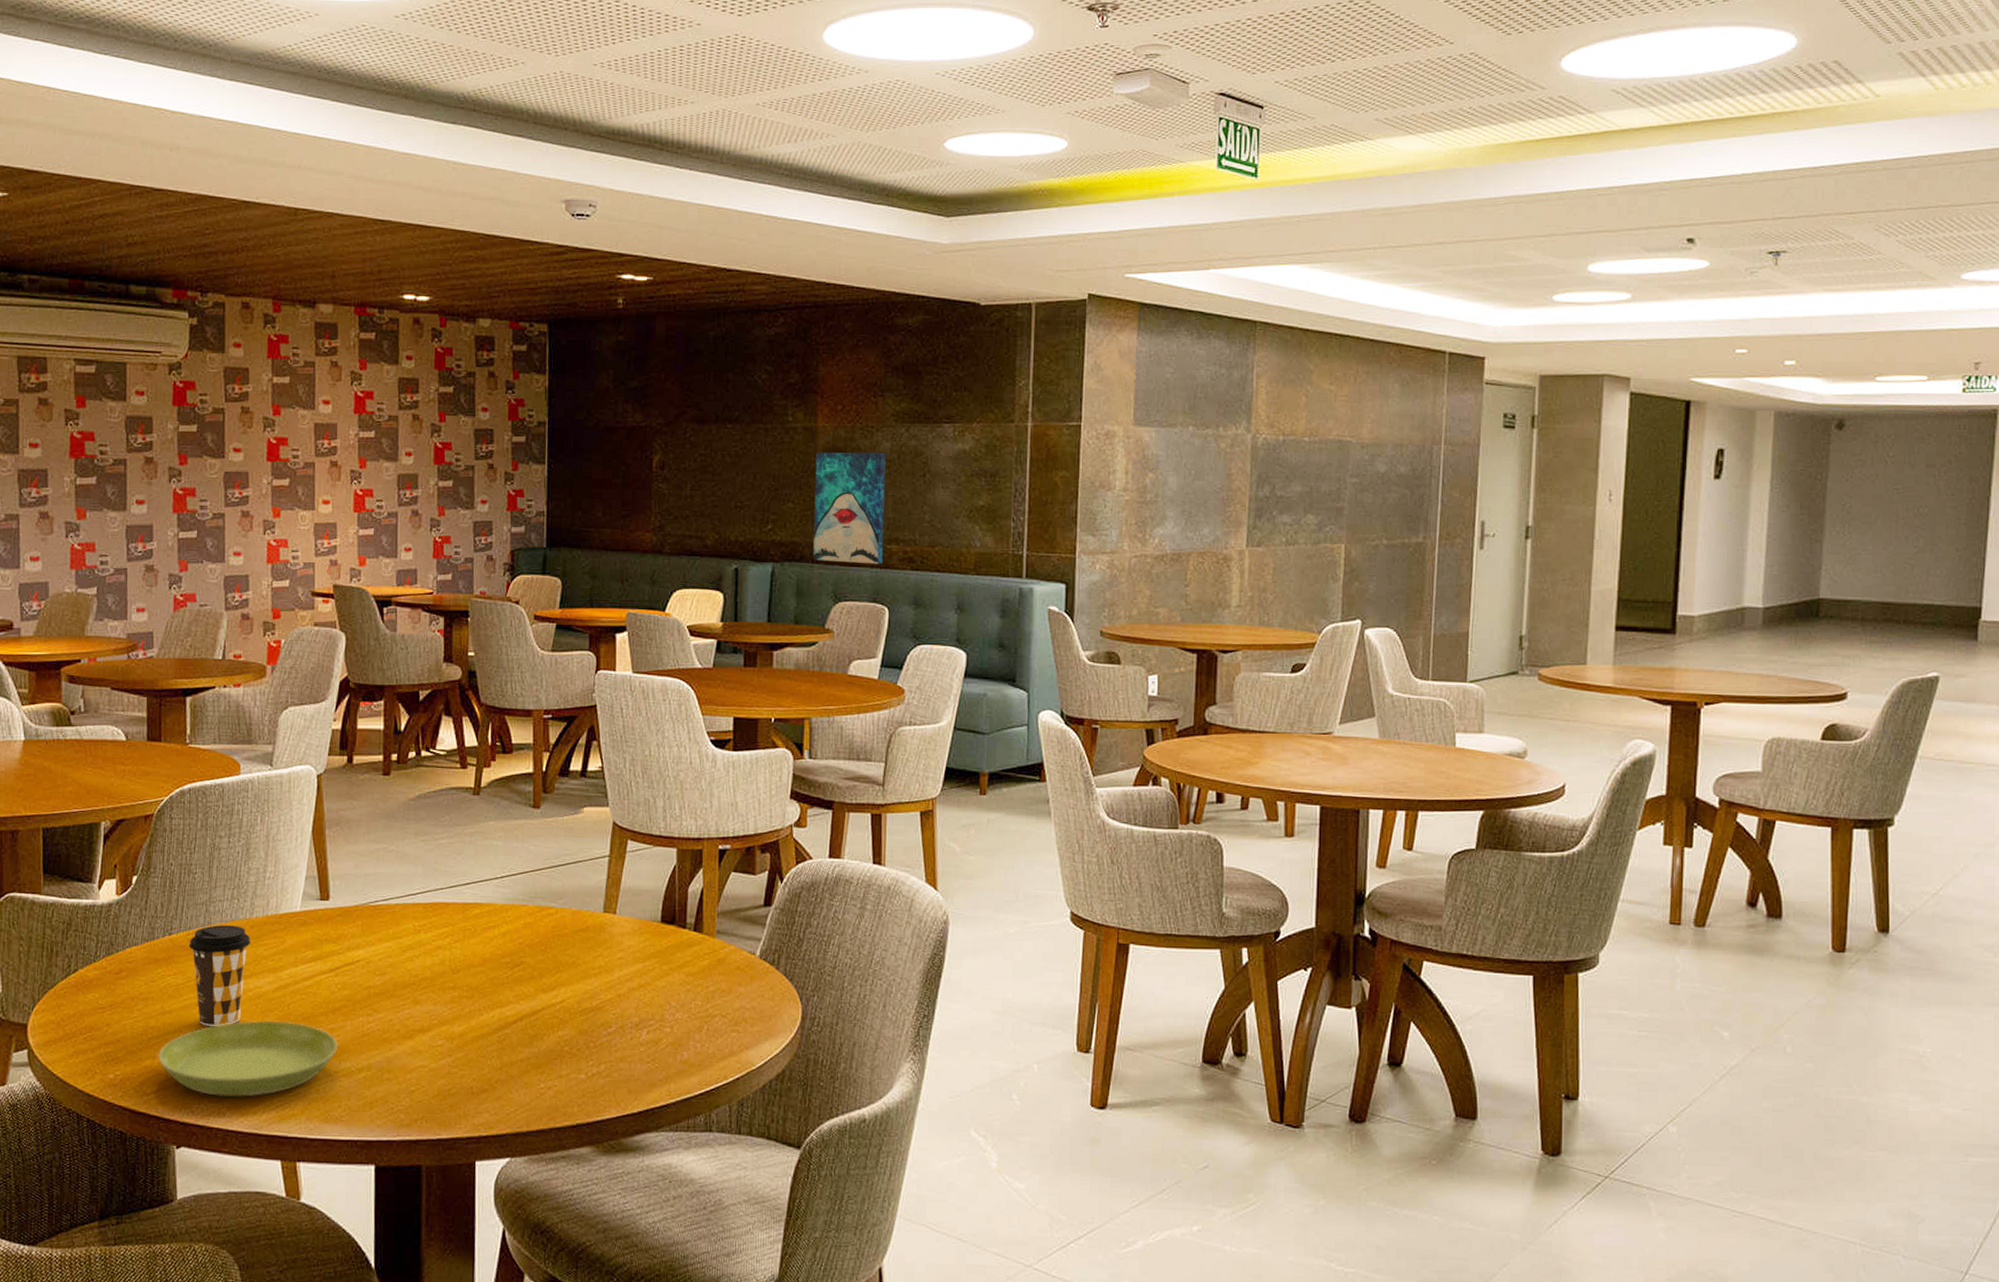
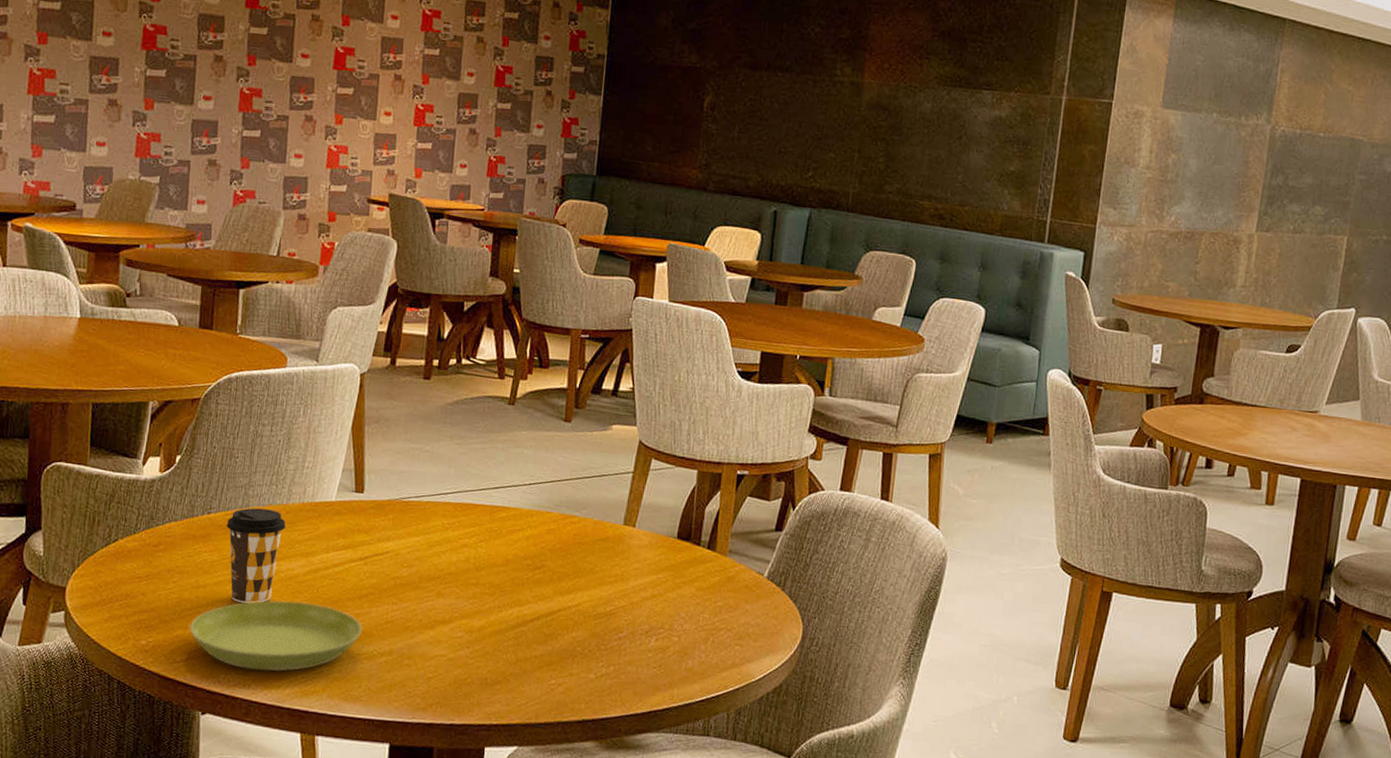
wall art: present [813,452,886,565] -> none [849,107,926,219]

